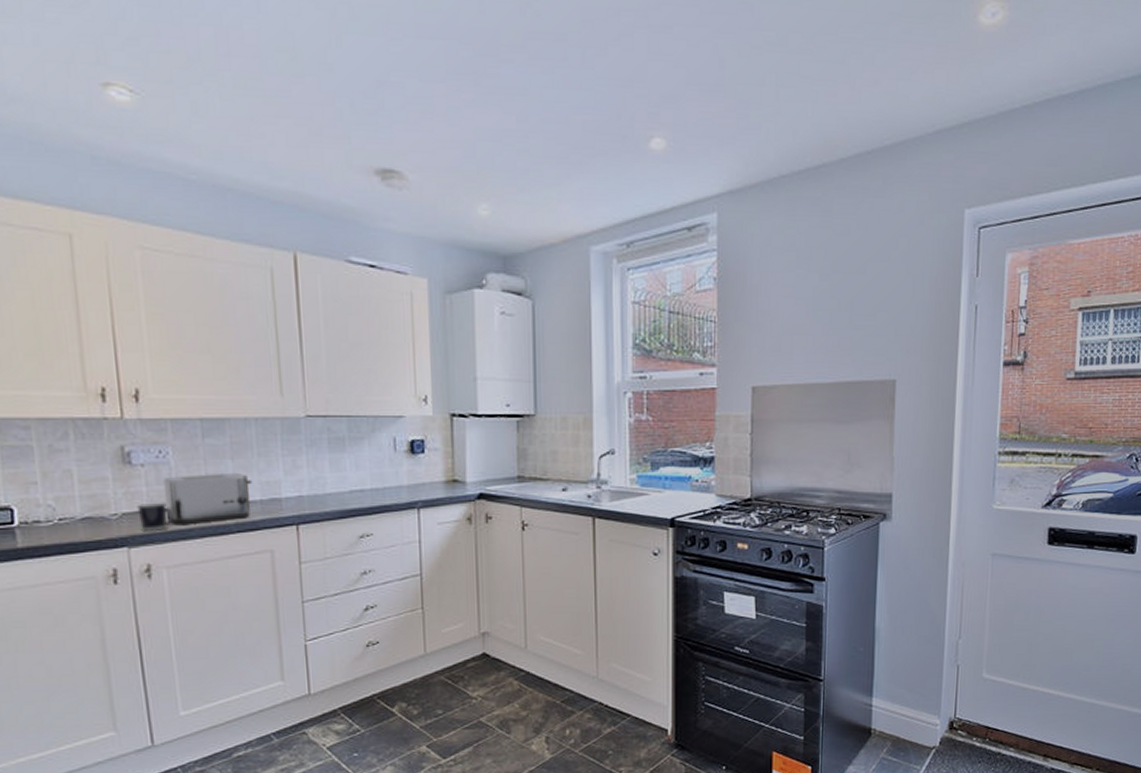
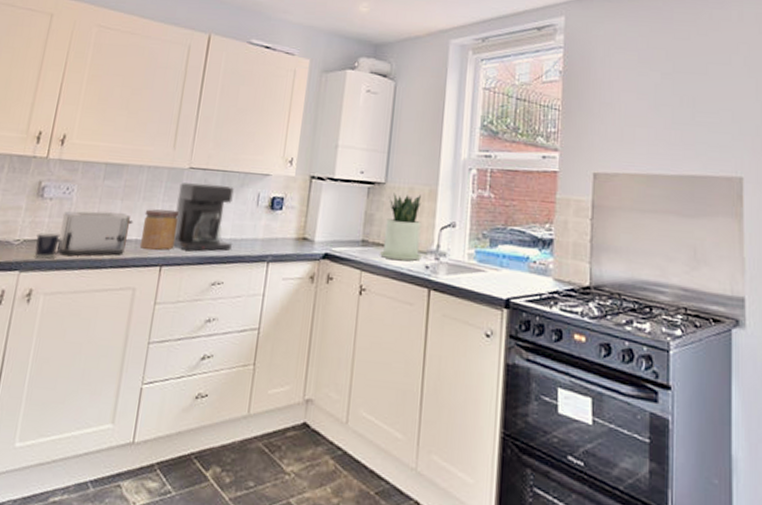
jar: none [264,464,308,508] -> present [141,209,180,250]
coffee maker: none [299,432,374,506] -> present [173,183,234,252]
planter: none [537,424,584,493] -> present [379,192,423,261]

